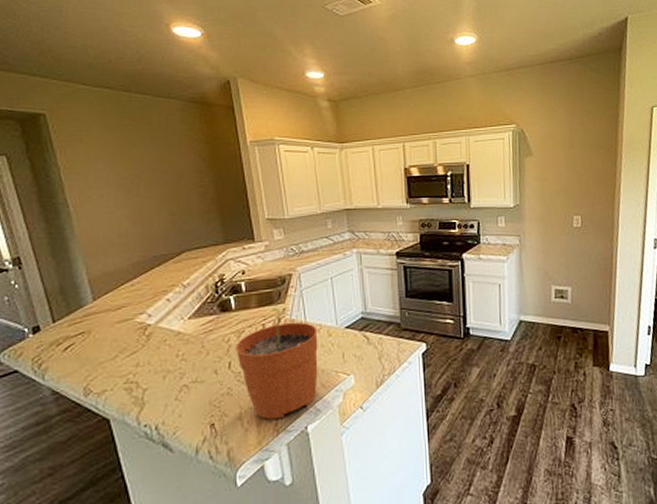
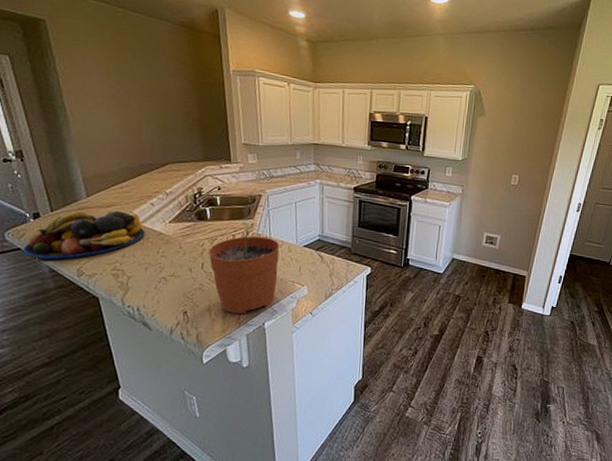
fruit bowl: none [21,312,162,380] -> present [23,210,145,260]

